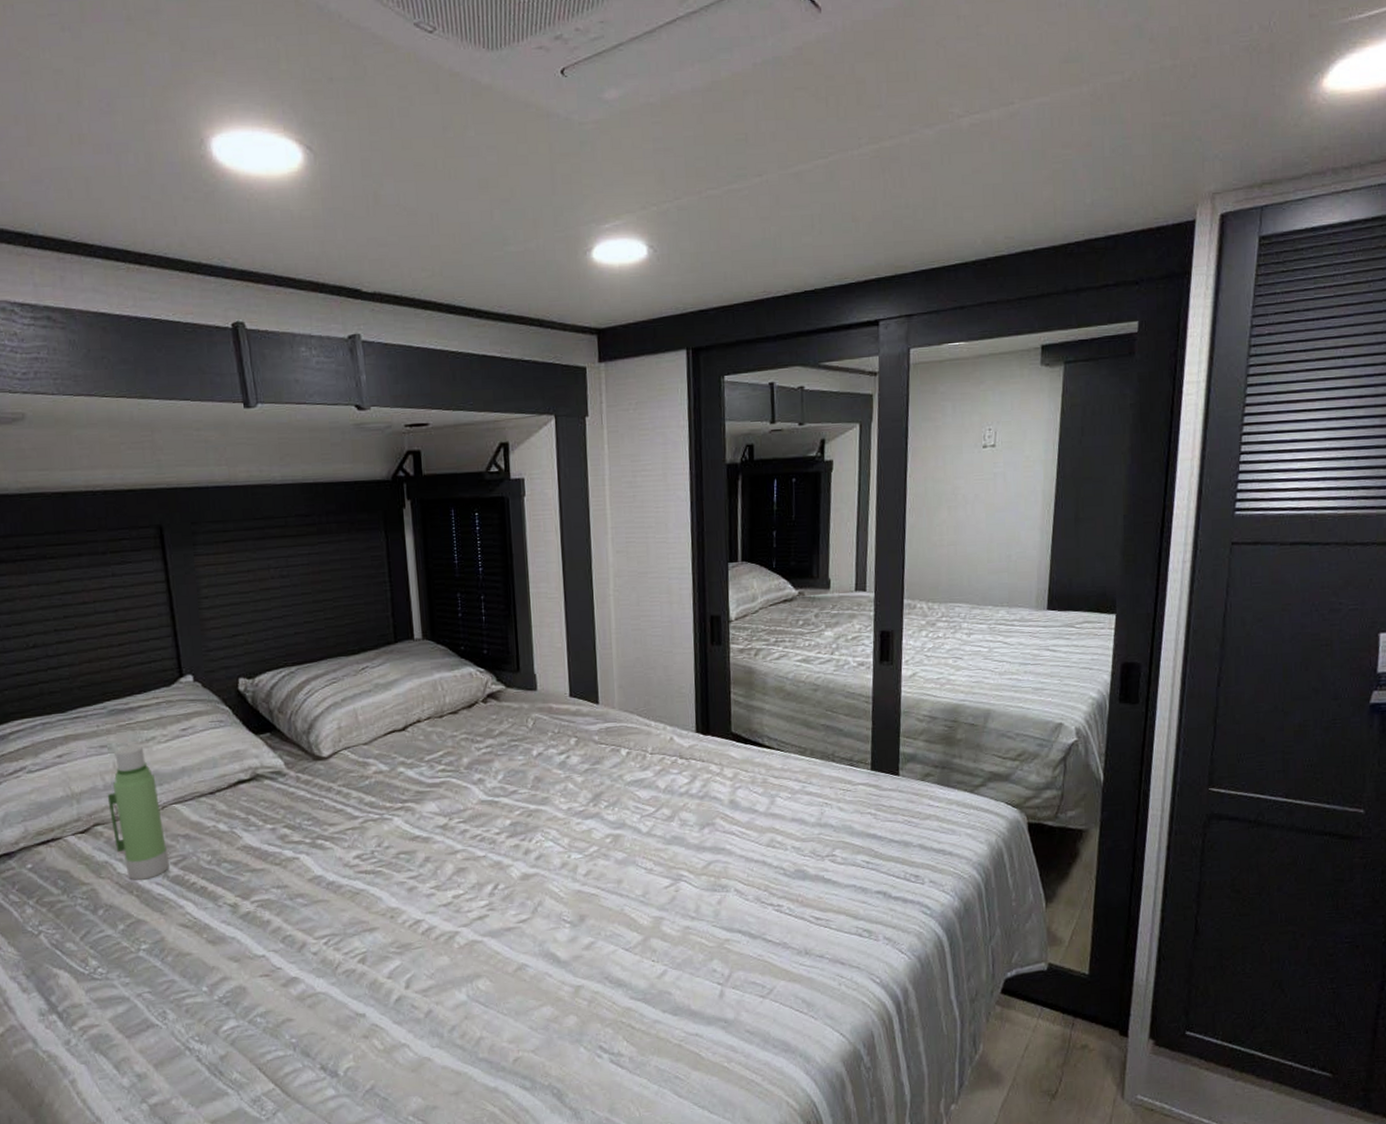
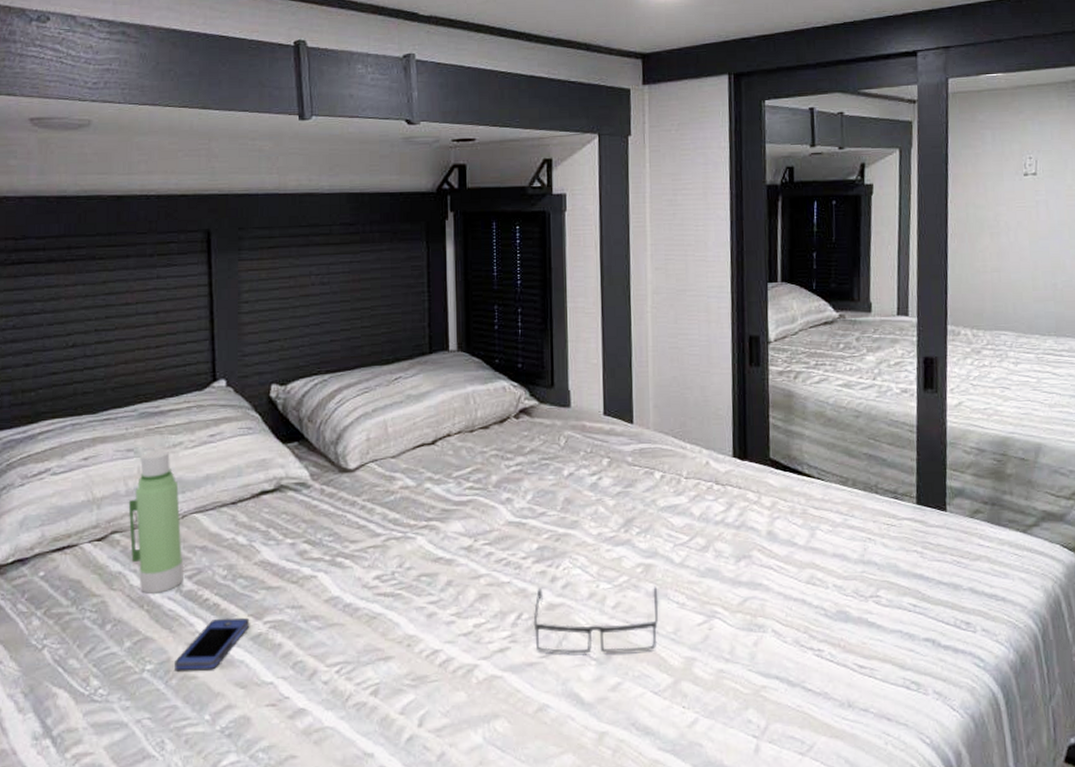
mobile phone: none [167,898,238,949] -> present [173,617,250,671]
glasses: none [509,854,628,919] -> present [533,586,659,655]

